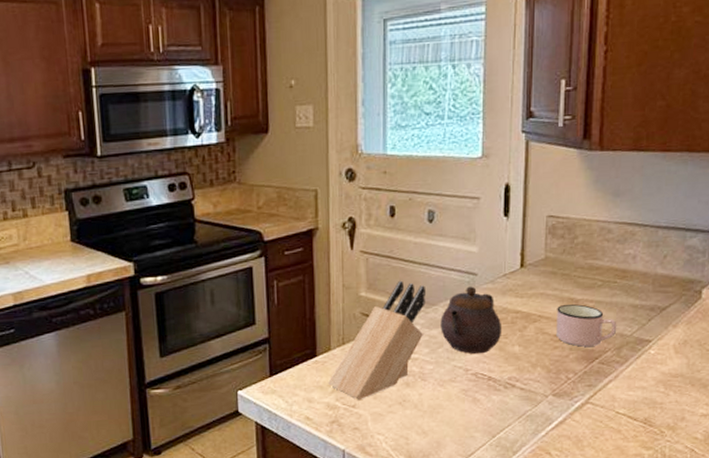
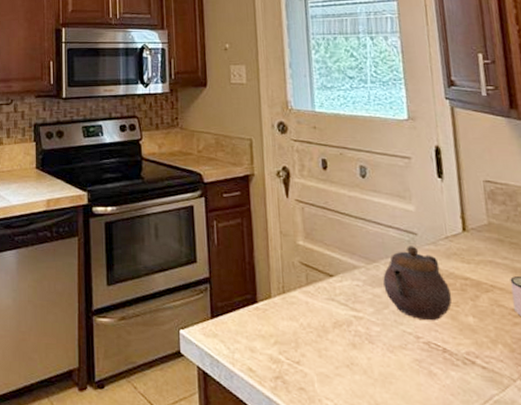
knife block: present [328,280,425,400] -> none [270,232,366,356]

